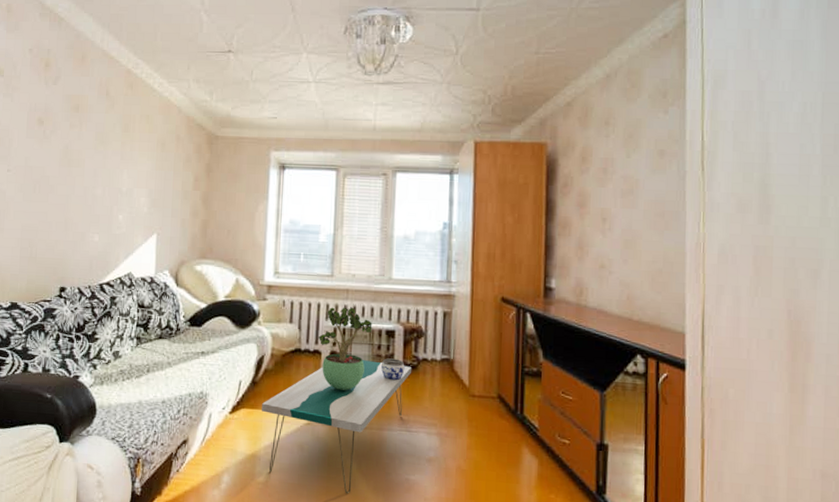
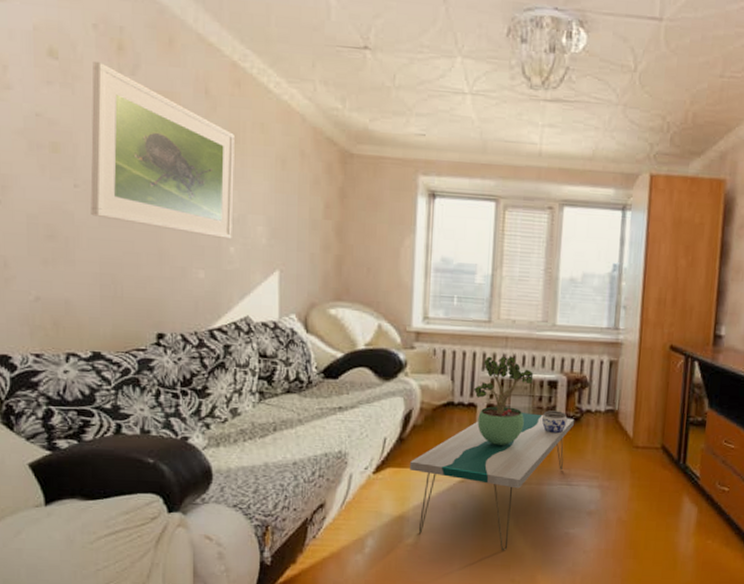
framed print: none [18,77,126,210] -> present [90,62,234,240]

